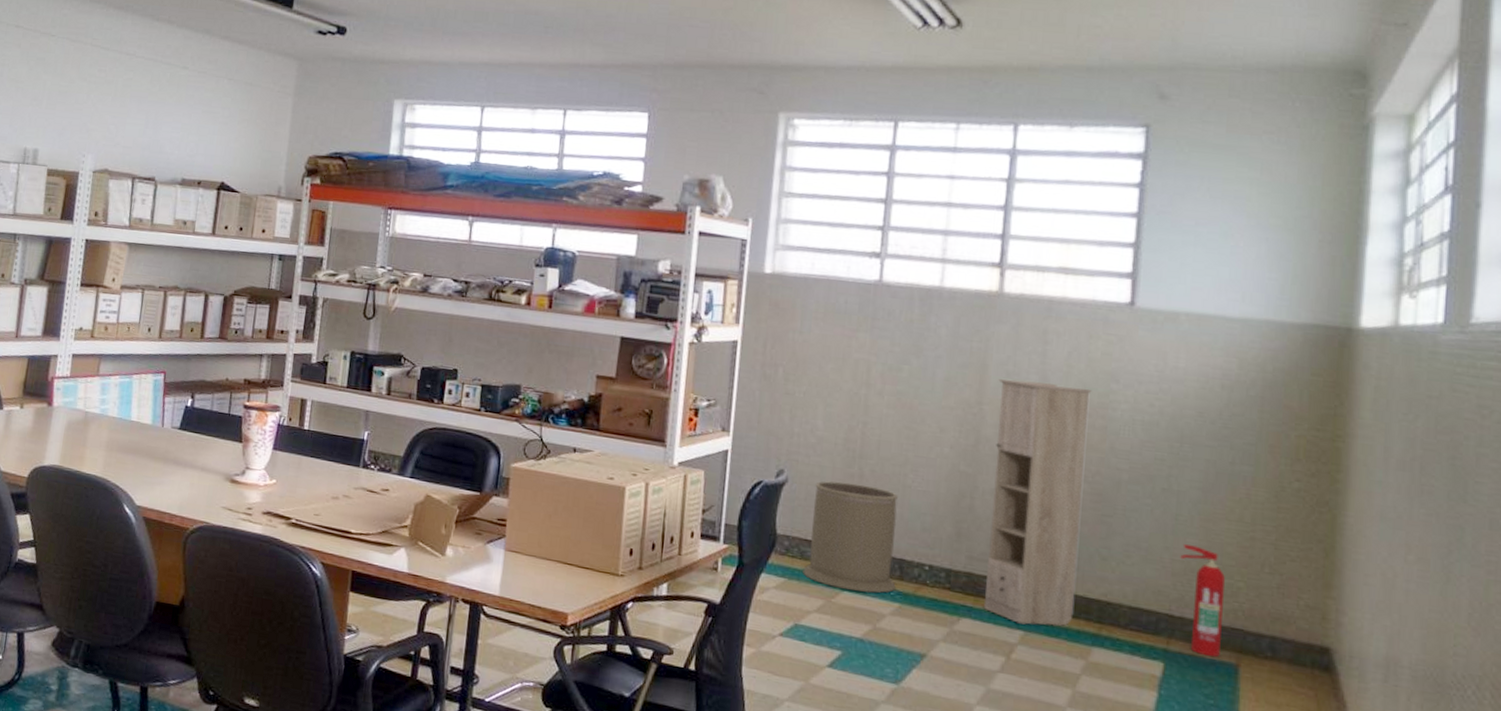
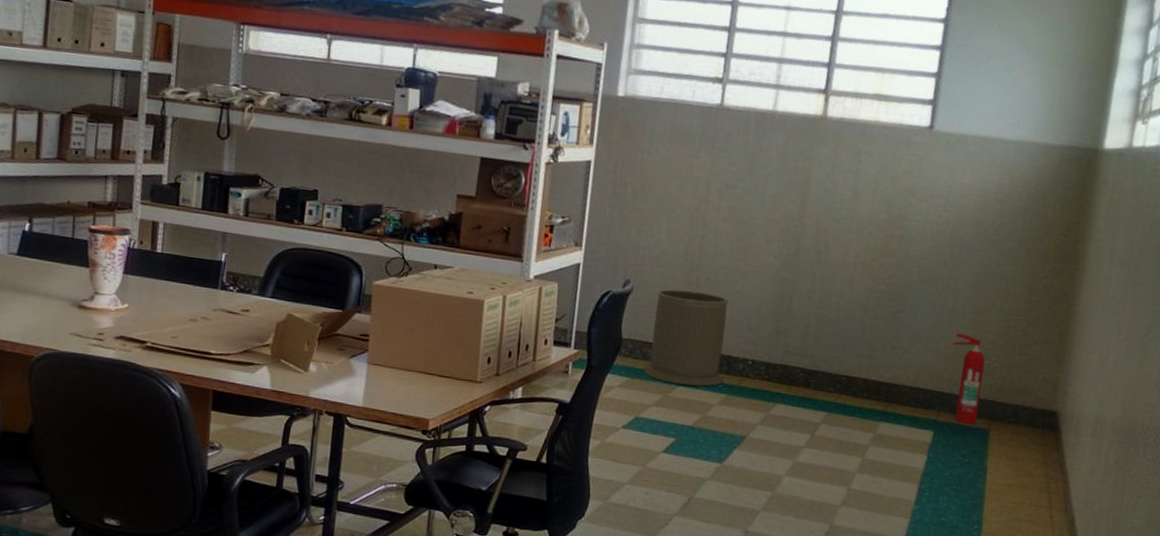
storage cabinet: present [983,378,1092,626] -> none [795,194,894,407]

